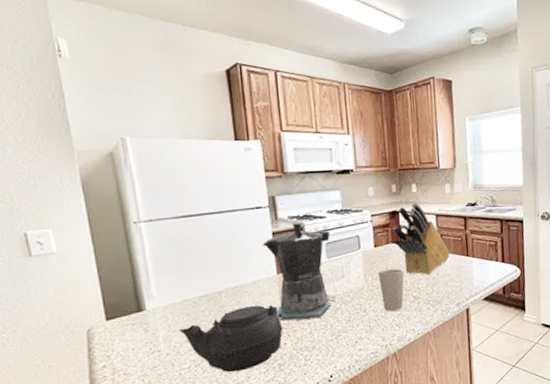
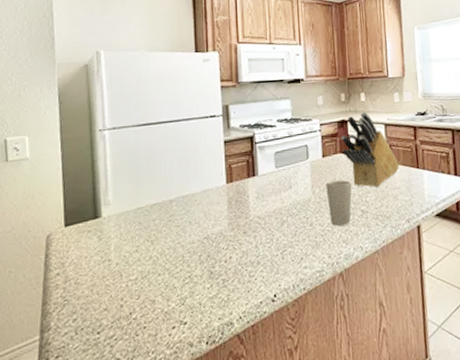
teapot: present [178,304,283,373] -> none [129,215,229,287]
coffee maker: present [262,221,337,321] -> none [214,130,284,233]

